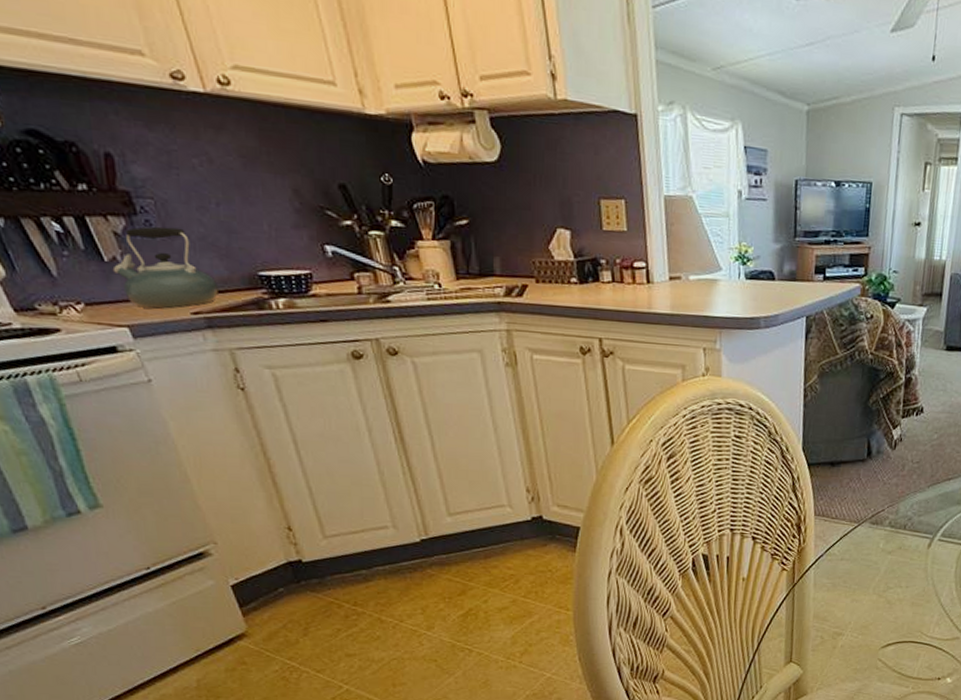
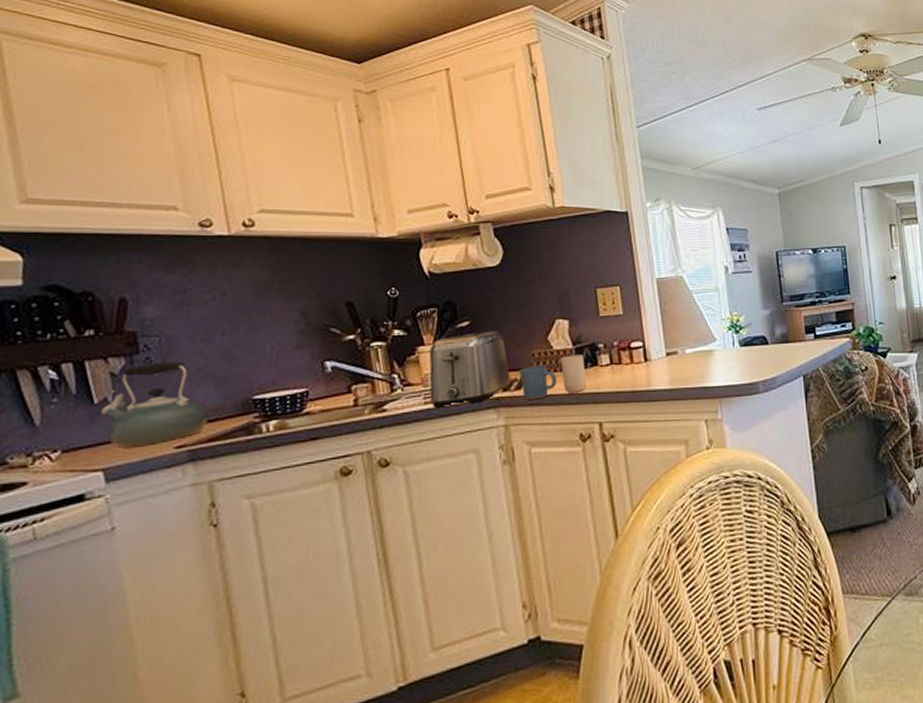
toaster: none [428,233,512,307] -> present [429,331,511,410]
mug: none [521,274,558,309] -> present [519,366,557,400]
cup: none [561,267,588,306] -> present [560,354,586,392]

